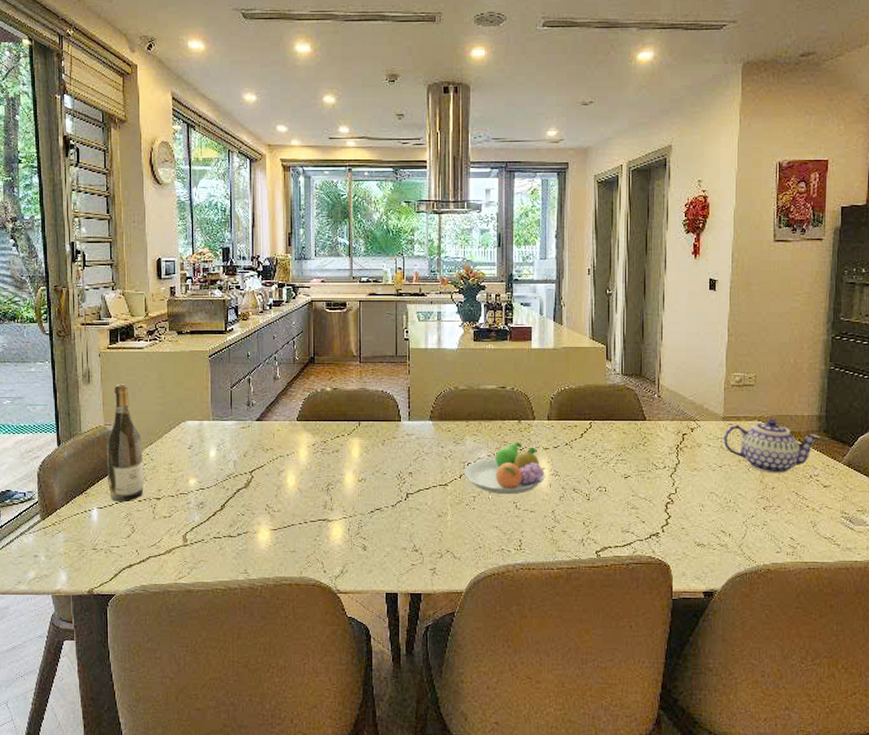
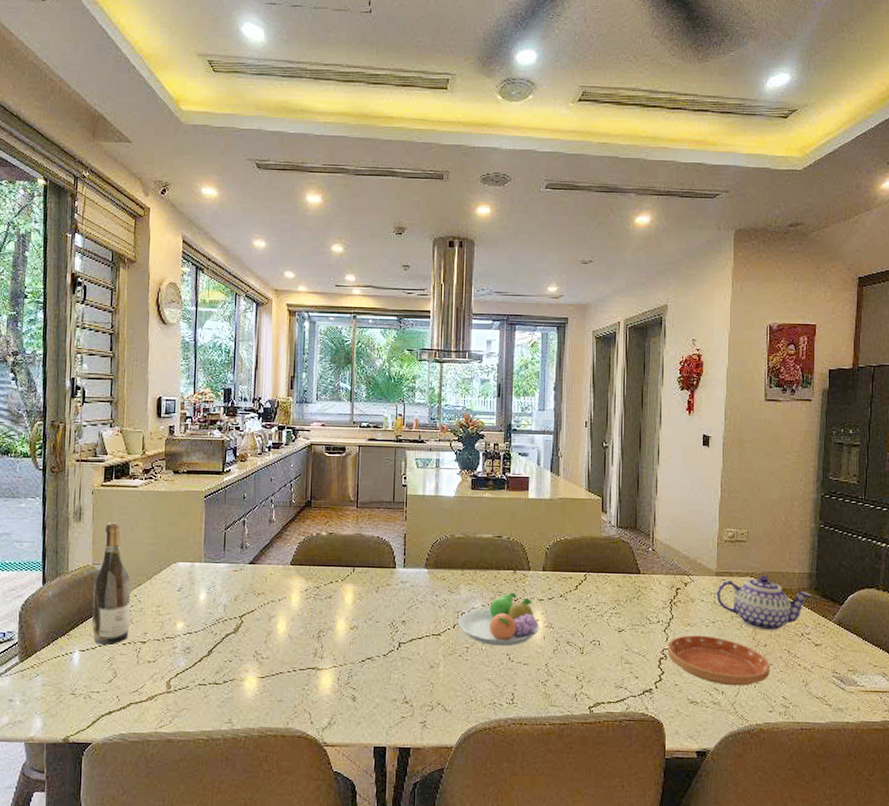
saucer: none [674,480,778,528] -> present [667,635,770,686]

